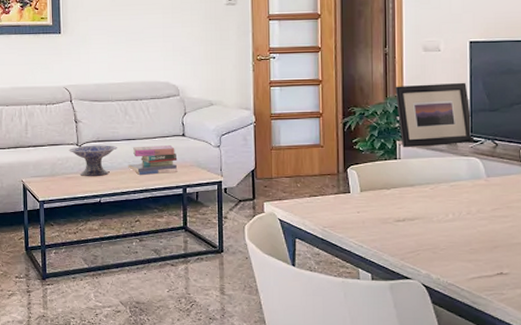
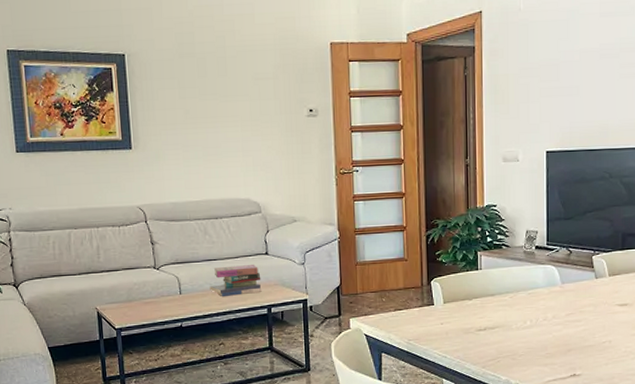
decorative bowl: present [68,145,117,177] -> none [145,266,198,301]
picture frame: present [395,82,474,148] -> none [476,192,550,259]

